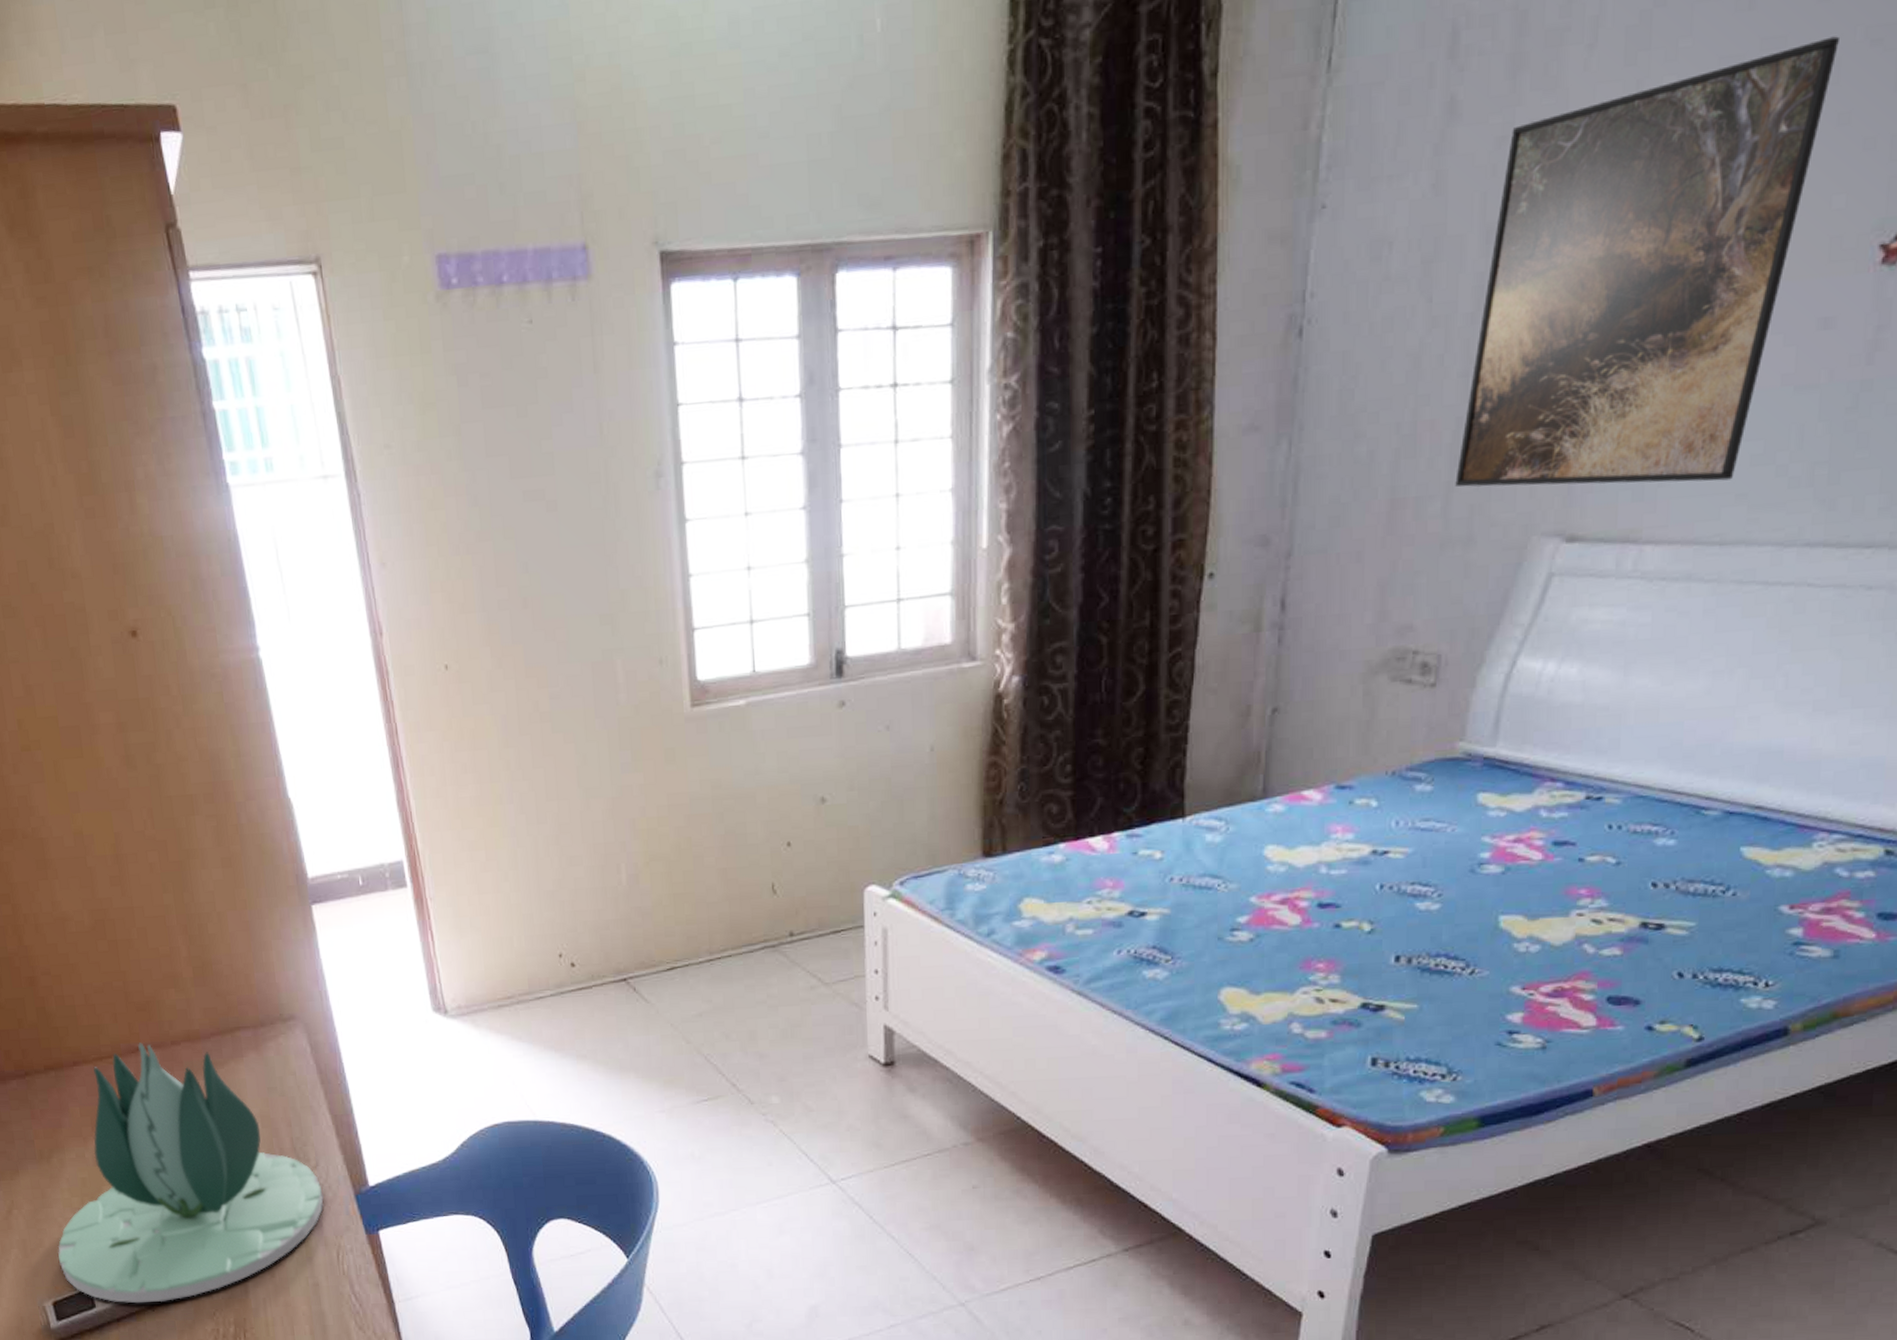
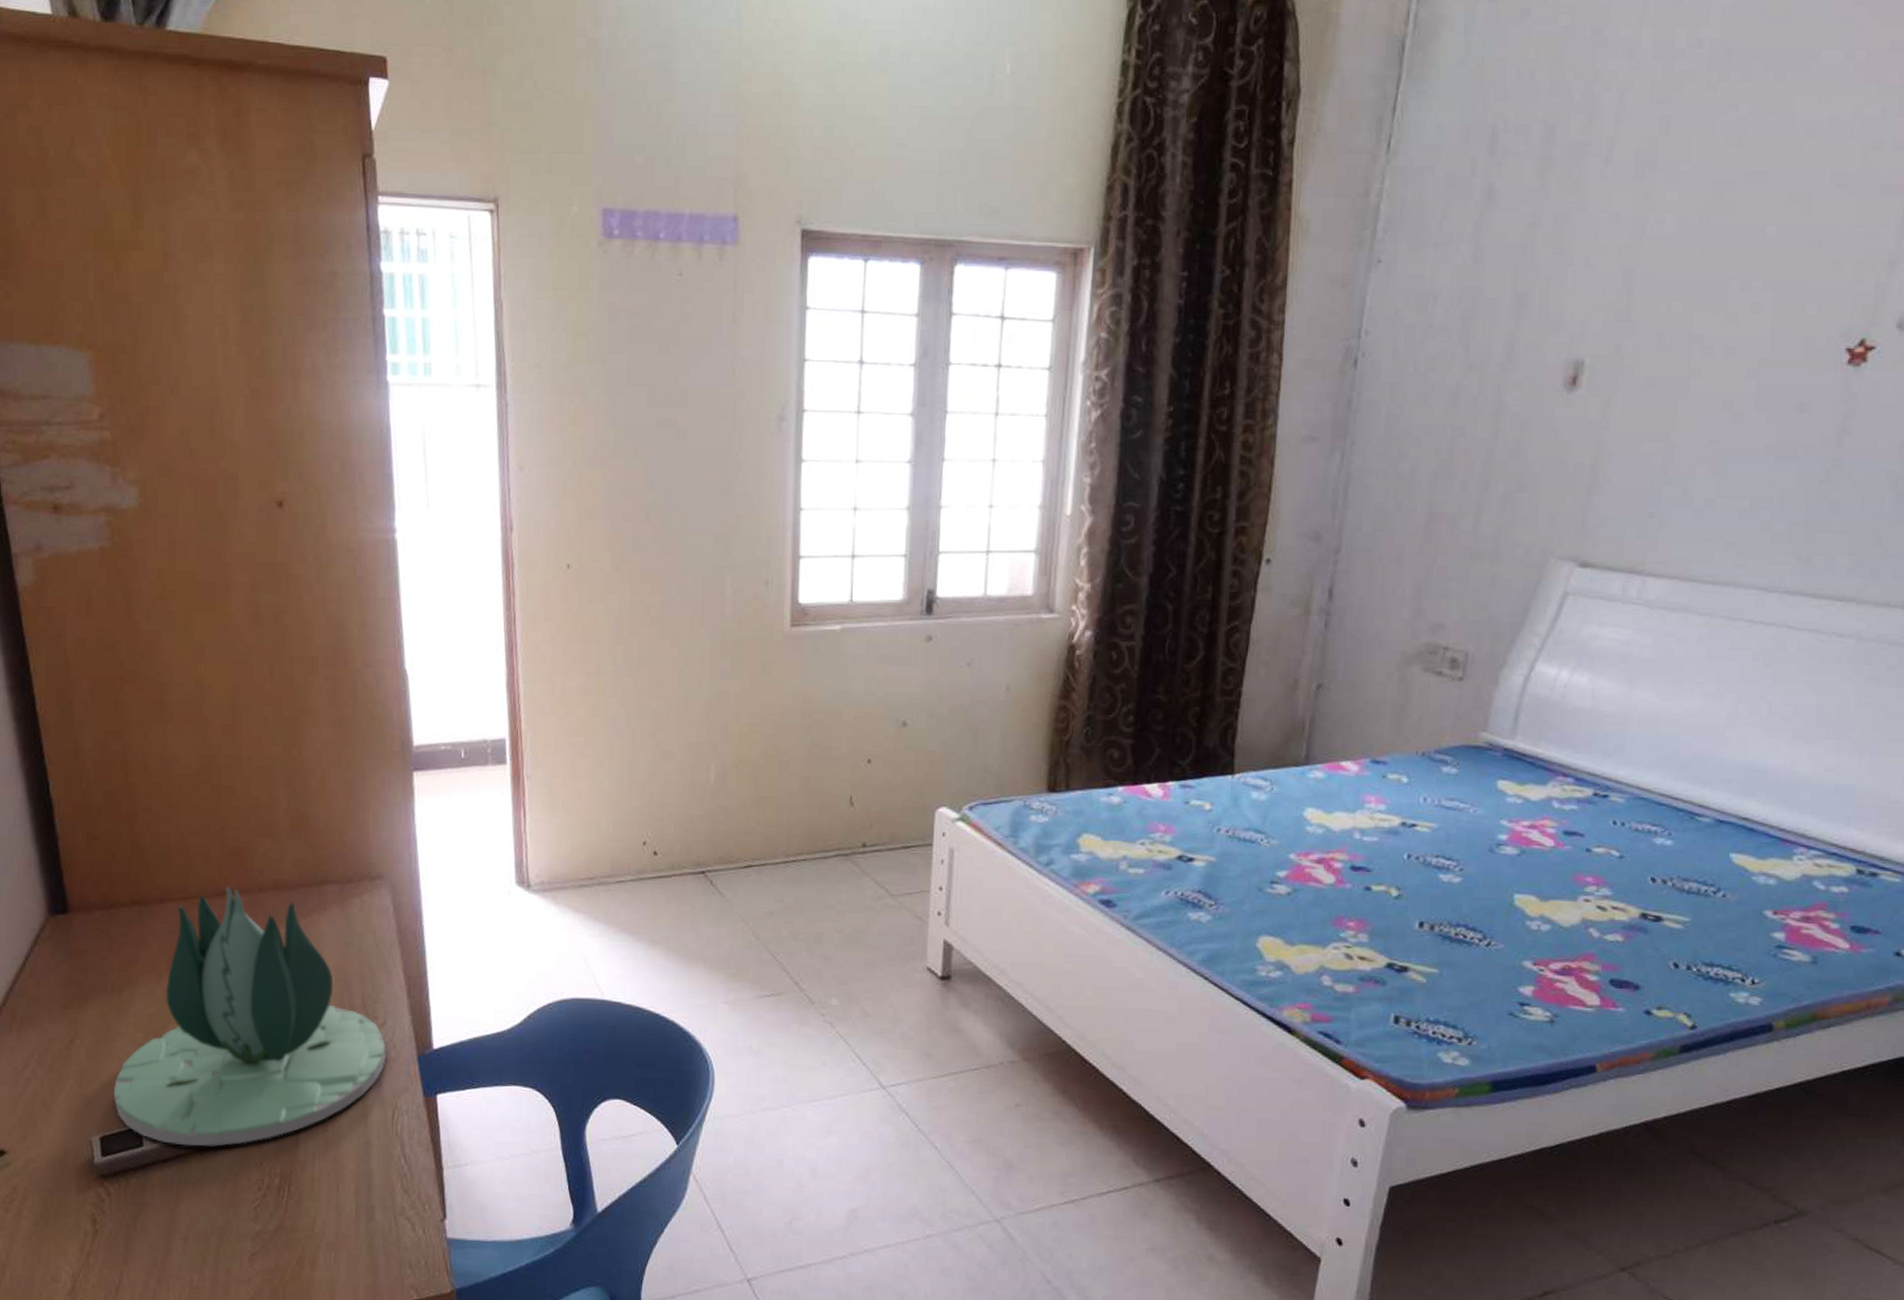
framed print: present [1455,36,1839,487] -> none [1485,177,1811,530]

